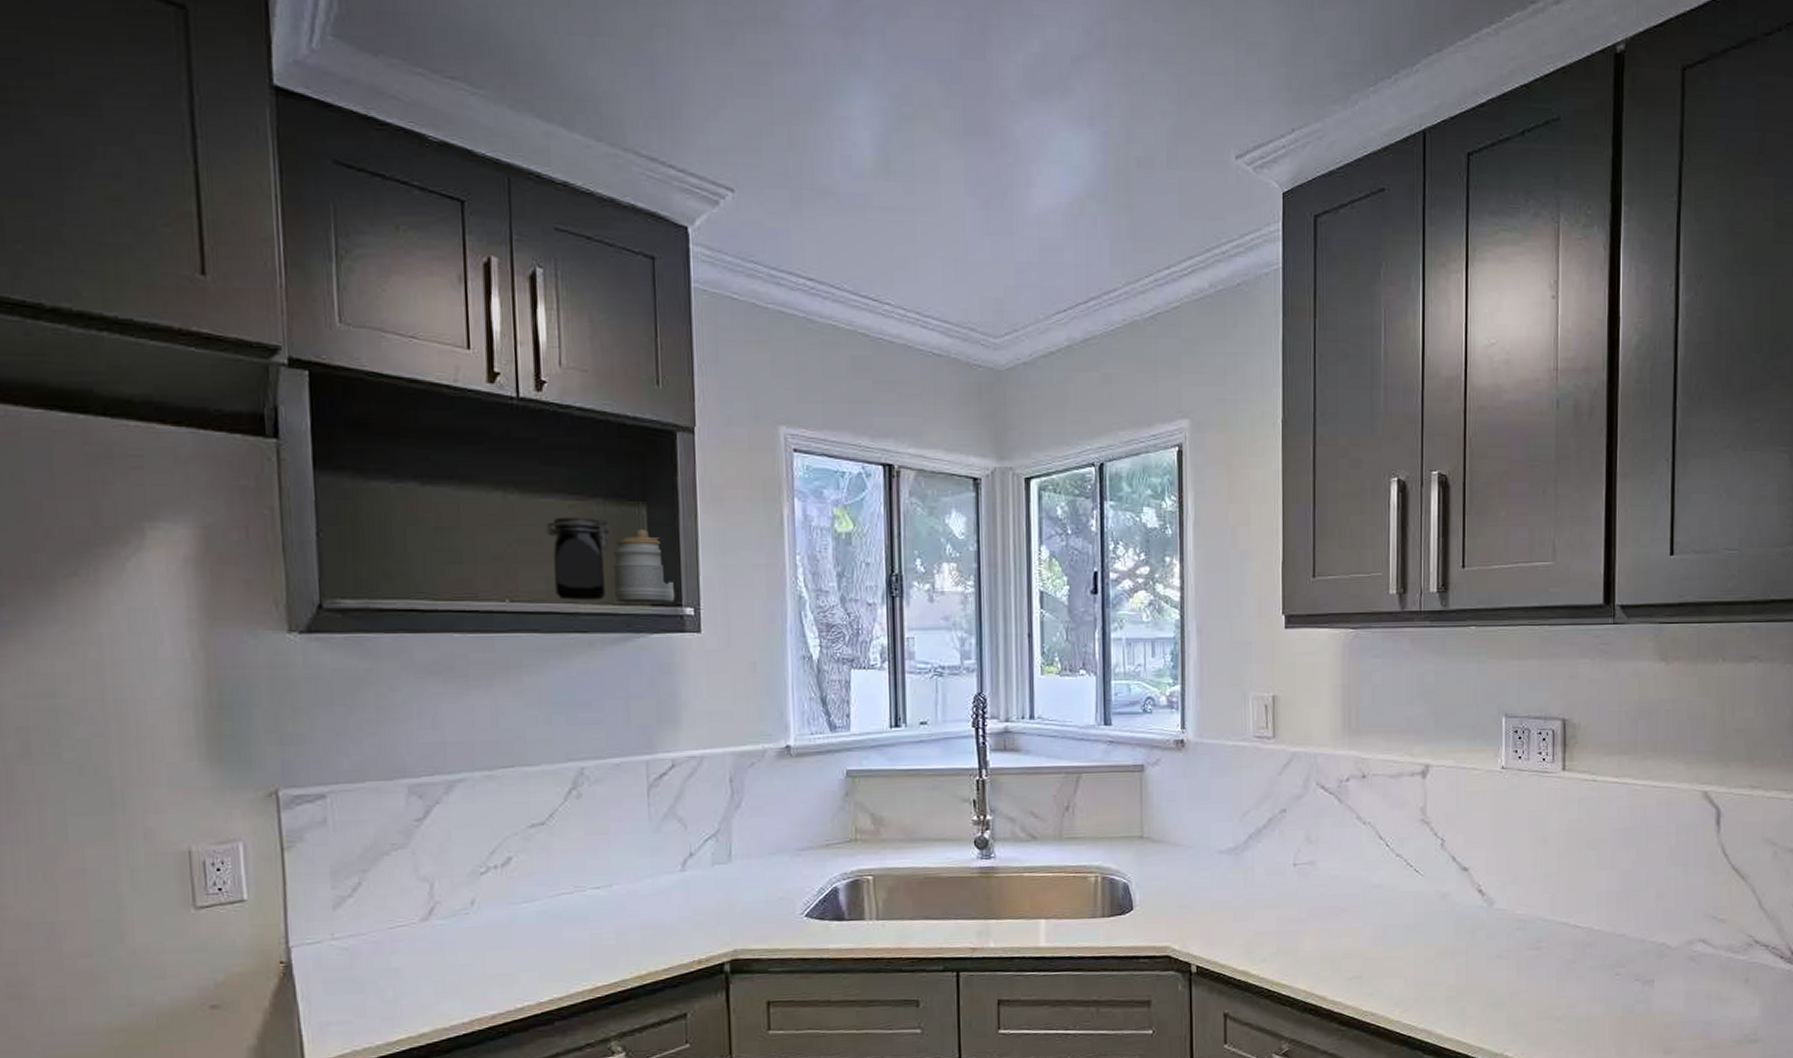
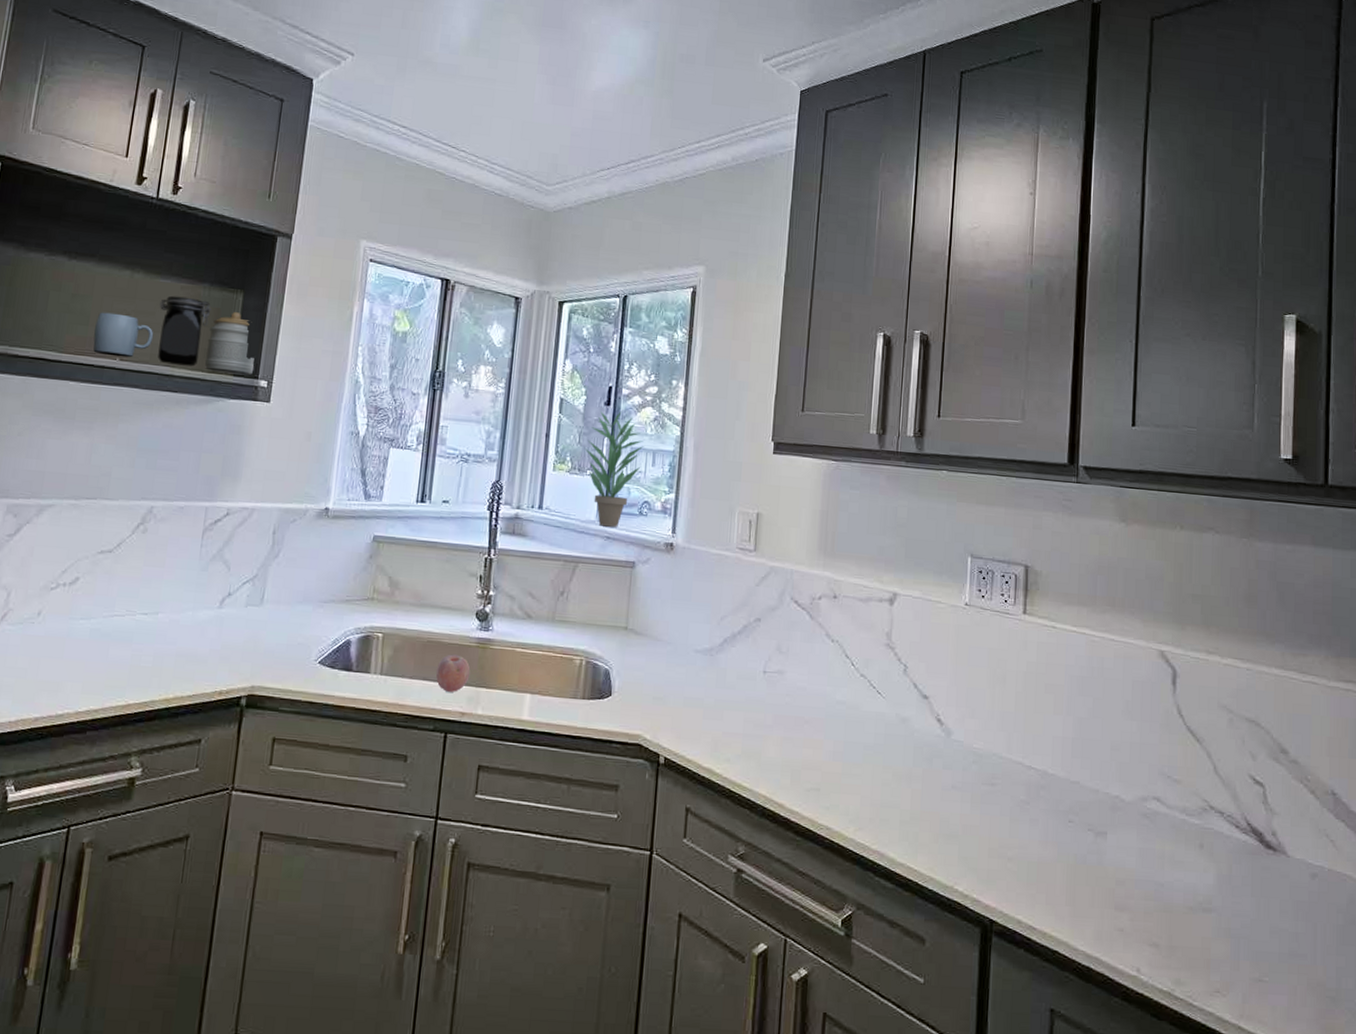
mug: none [470,545,546,598] -> present [93,312,154,358]
fruit: none [938,888,976,929] -> present [435,654,471,692]
potted plant: none [1075,598,1141,730] -> present [585,411,644,527]

